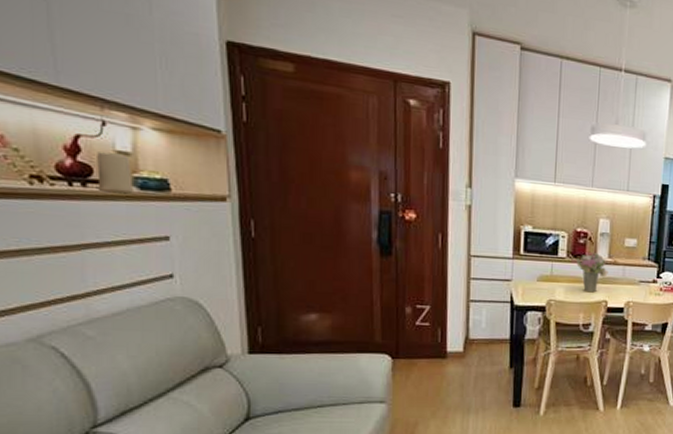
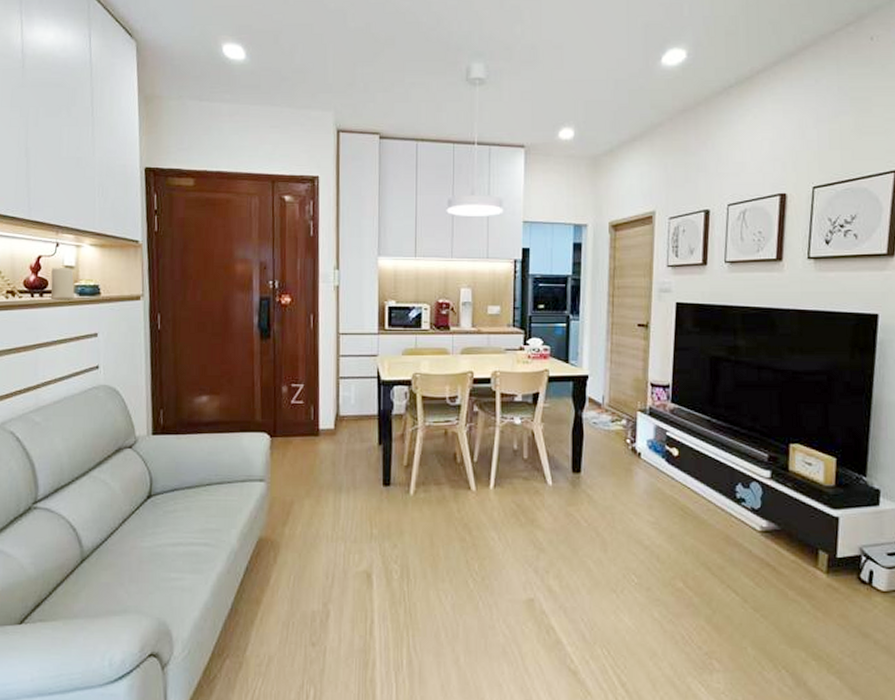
flower bouquet: present [576,253,608,293] -> none [440,323,472,364]

